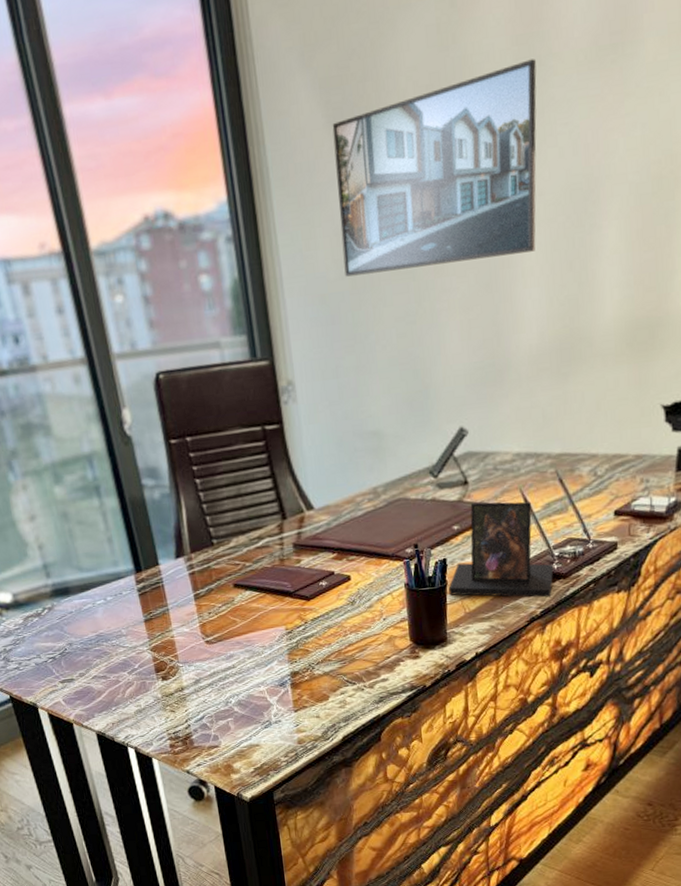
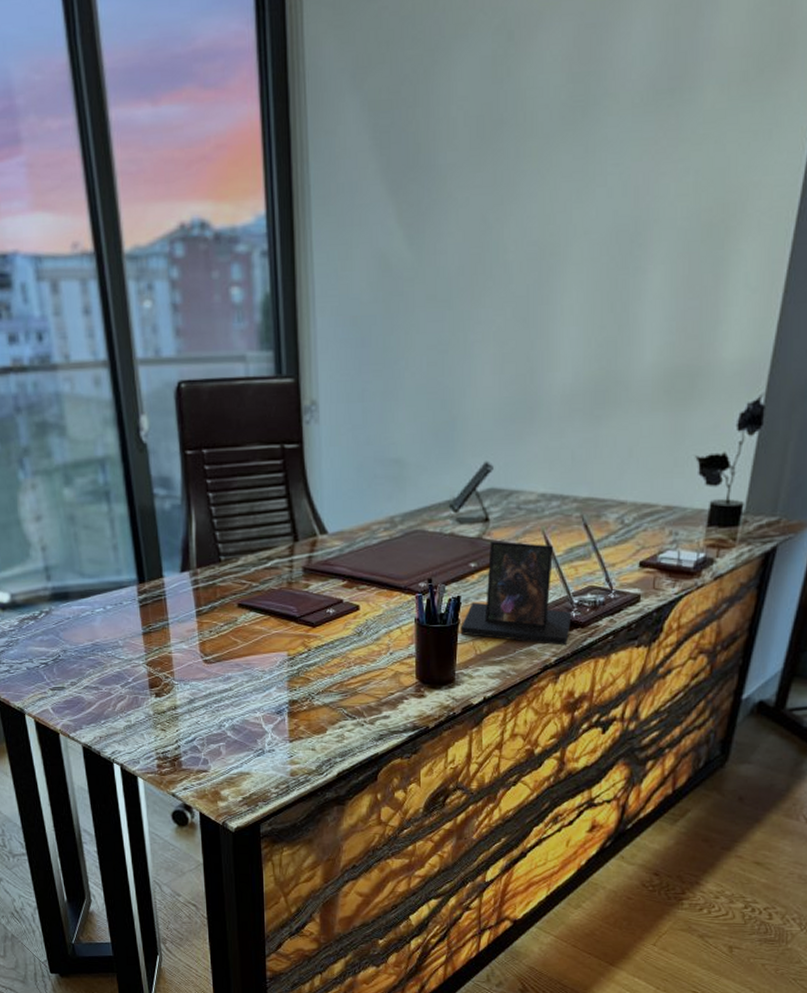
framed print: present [332,58,537,277] -> none [378,97,590,300]

